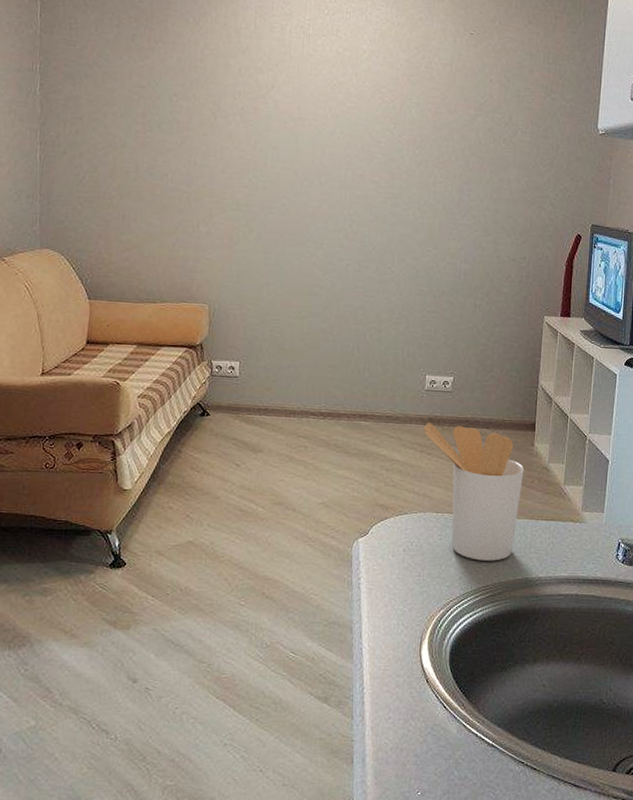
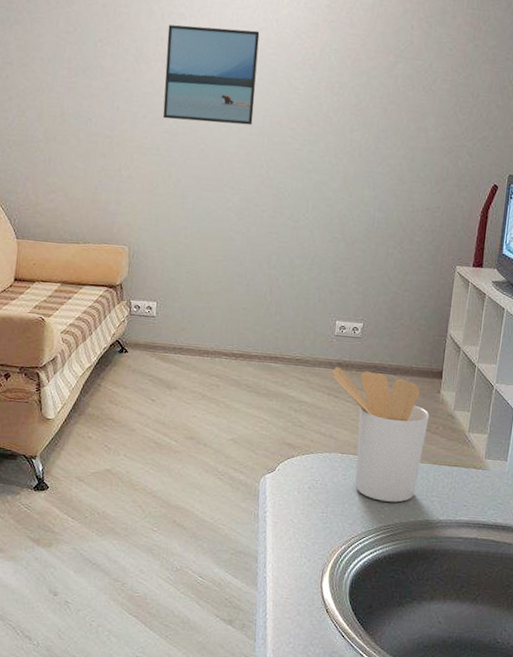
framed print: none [242,79,339,179] -> present [162,24,260,126]

